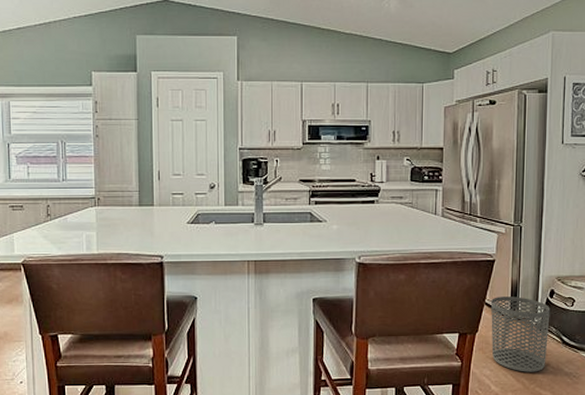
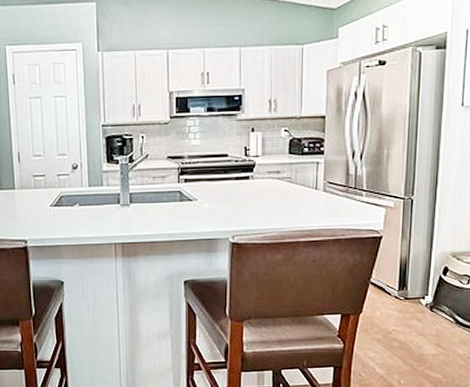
waste bin: present [491,296,550,372] -> none [376,275,443,354]

